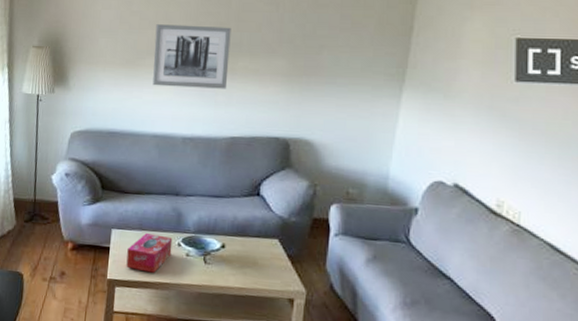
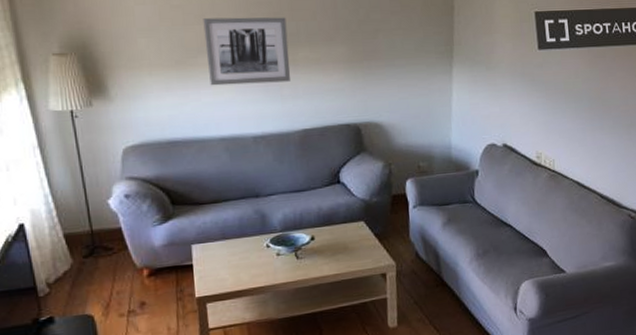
tissue box: present [126,233,173,273] -> none [213,240,262,282]

